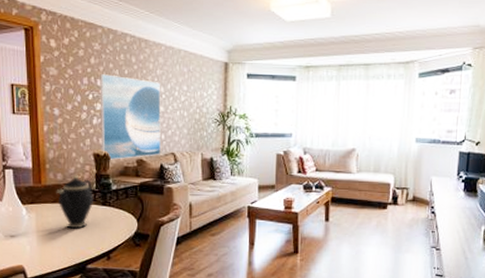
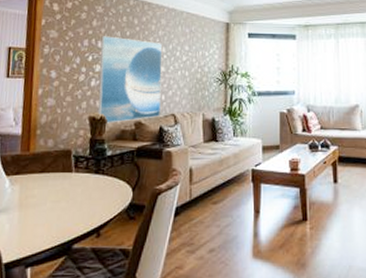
teapot: present [56,174,93,229] -> none [45,139,86,202]

